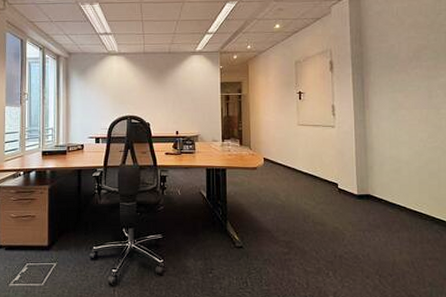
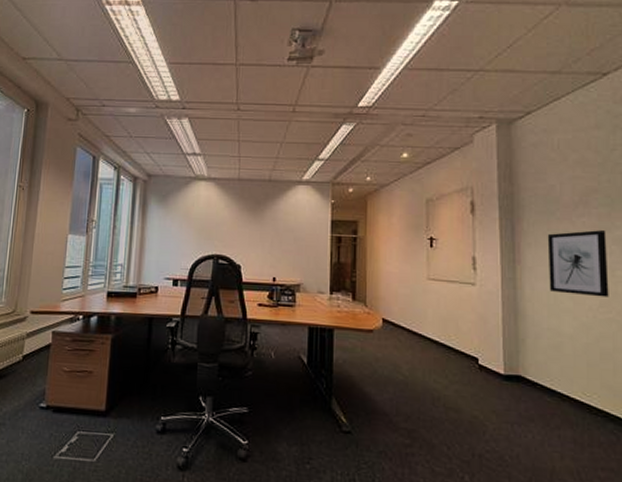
wall art: none [389,79,435,131] -> present [547,230,609,297]

